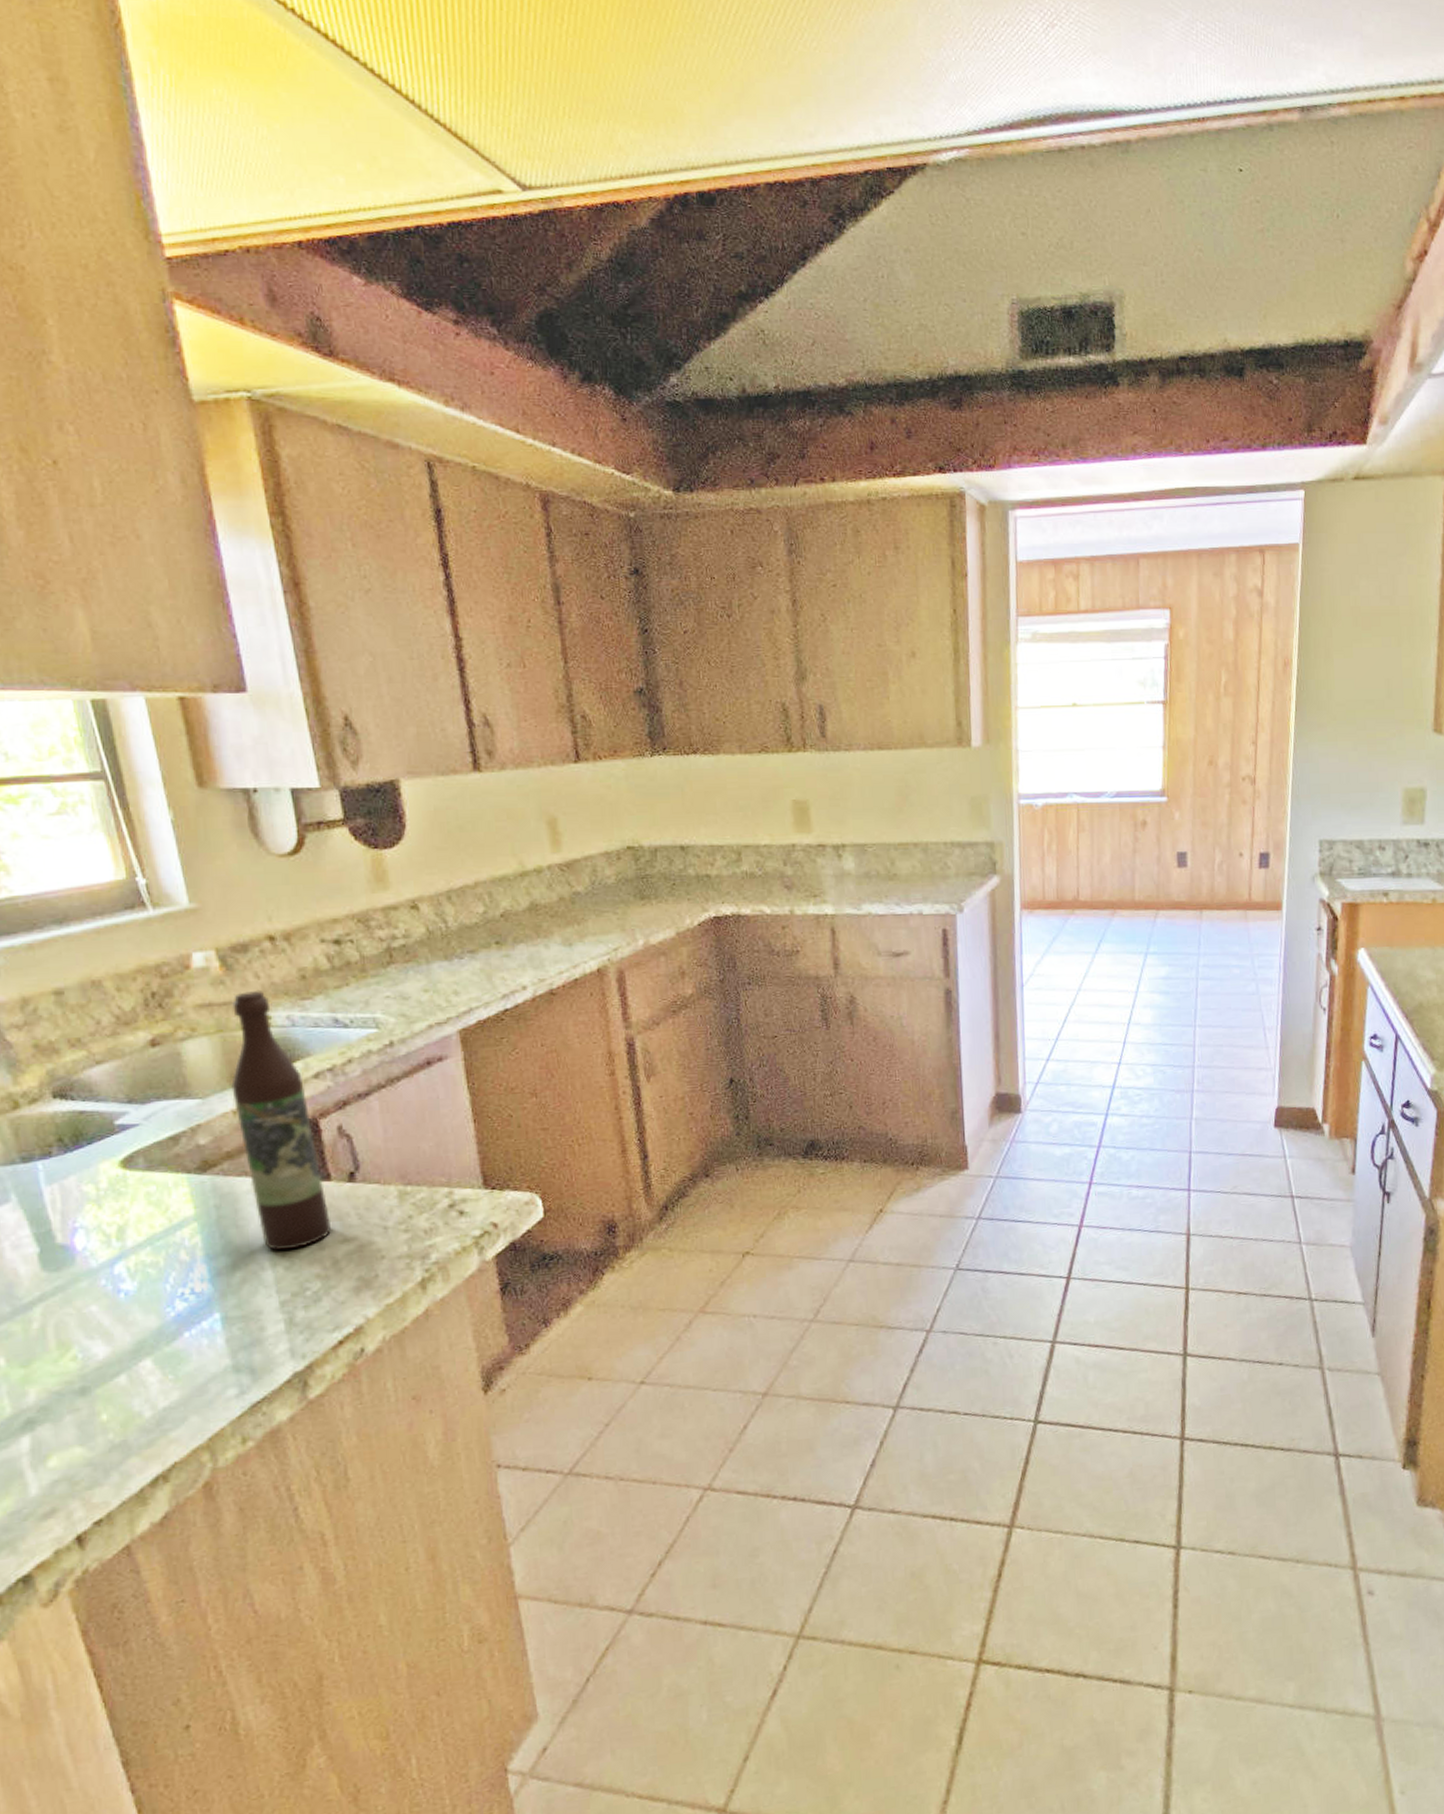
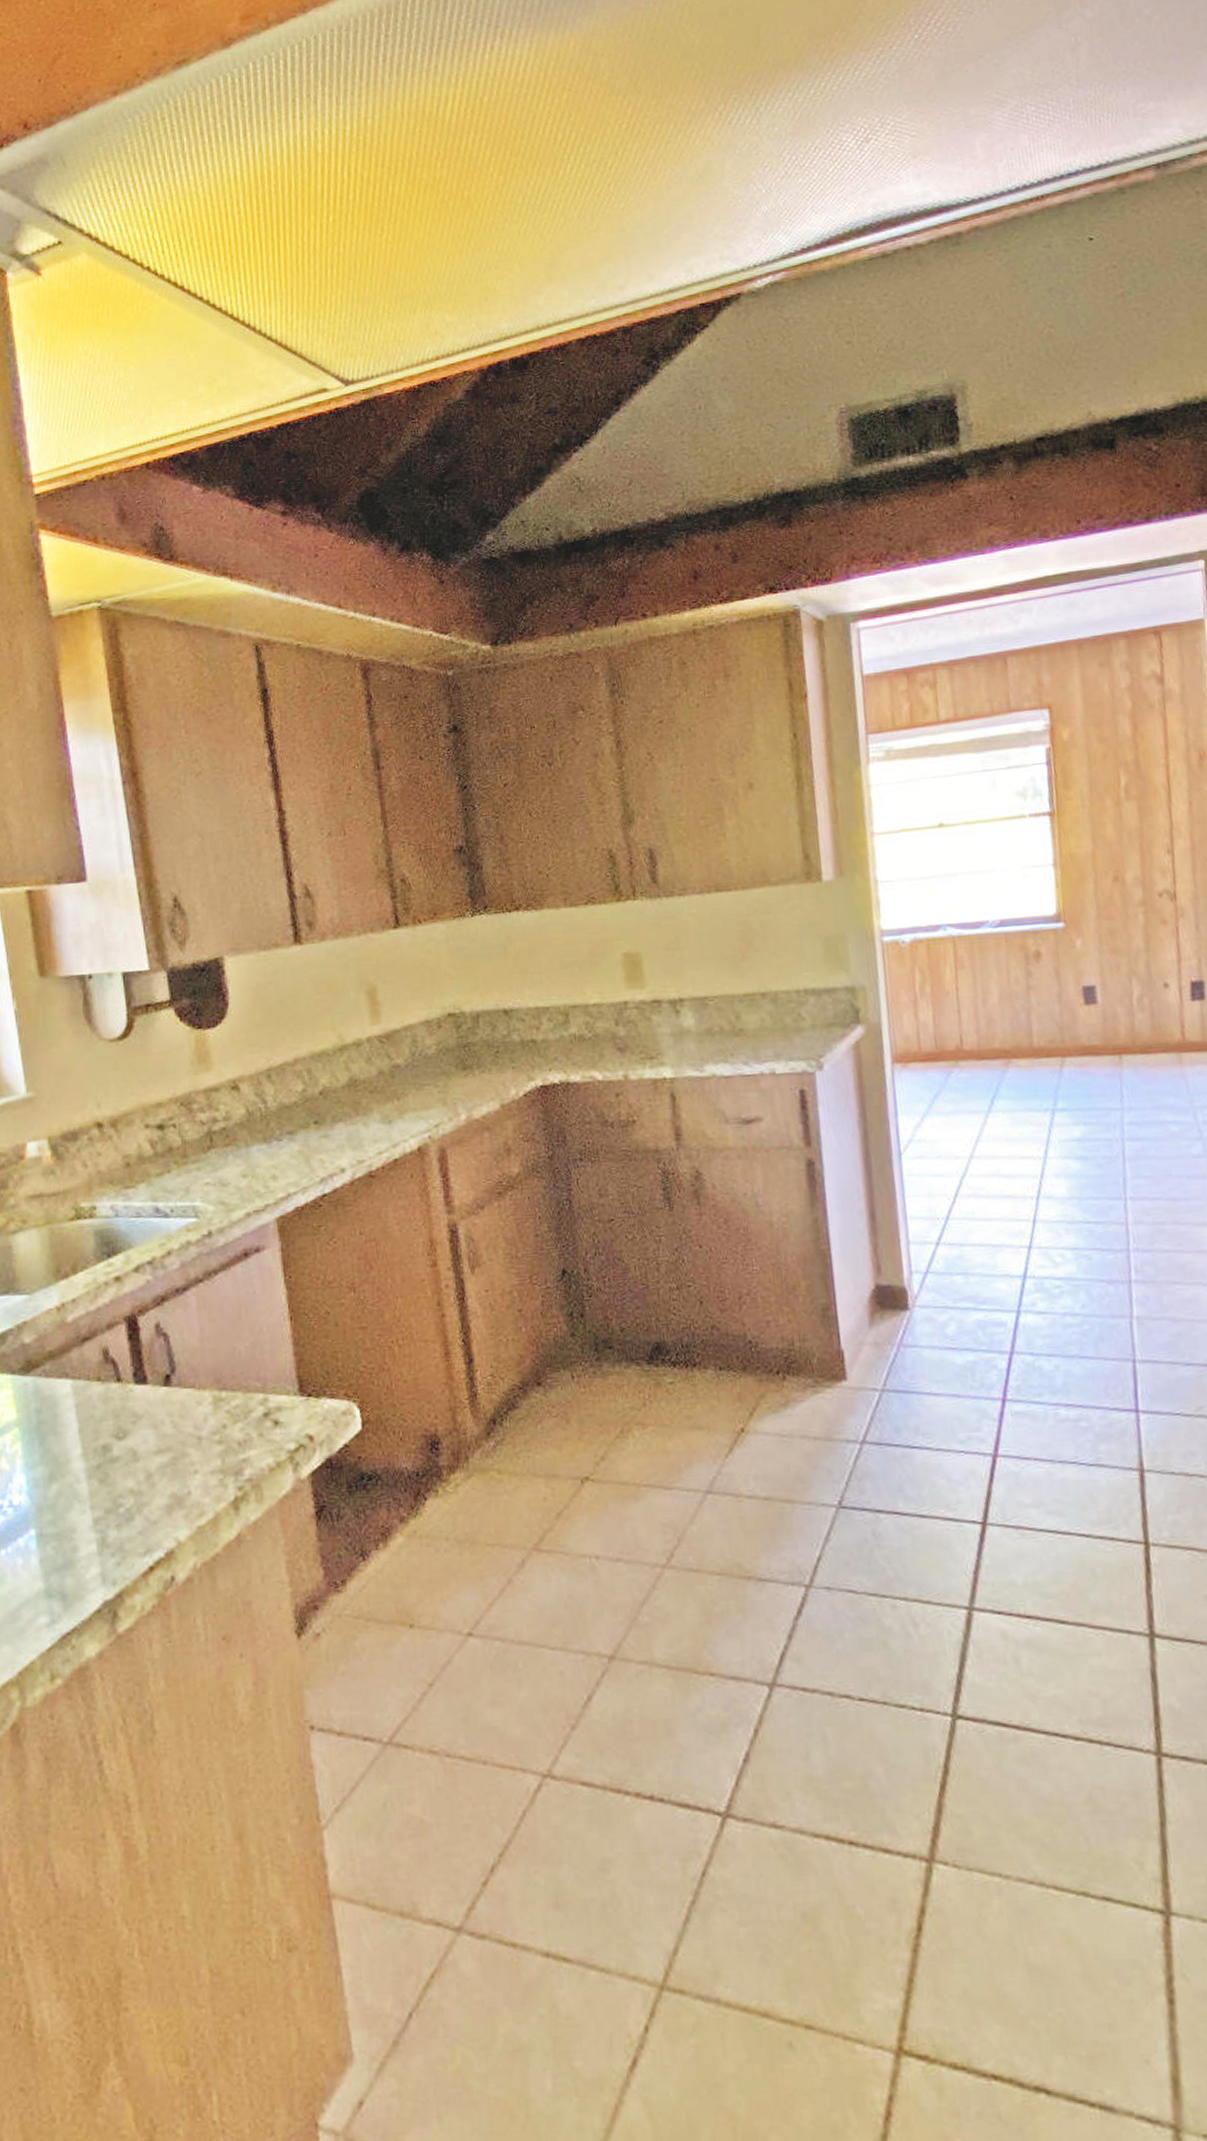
wine bottle: present [230,989,332,1251] -> none [55,1179,147,1462]

